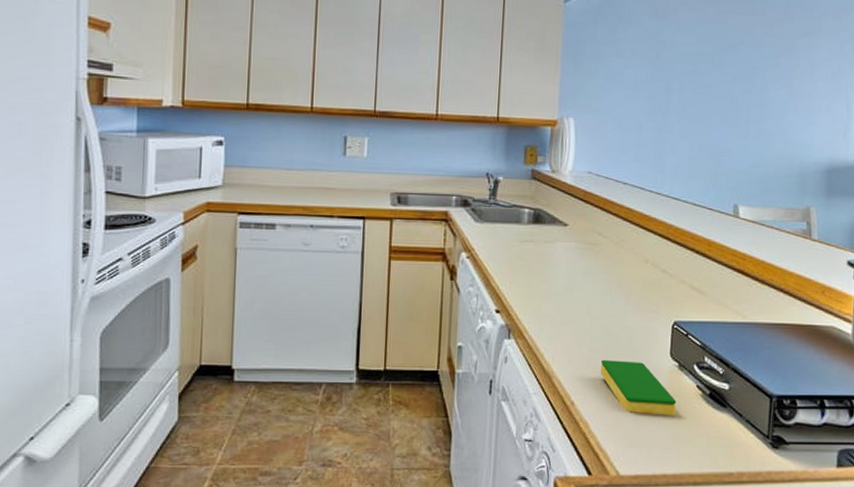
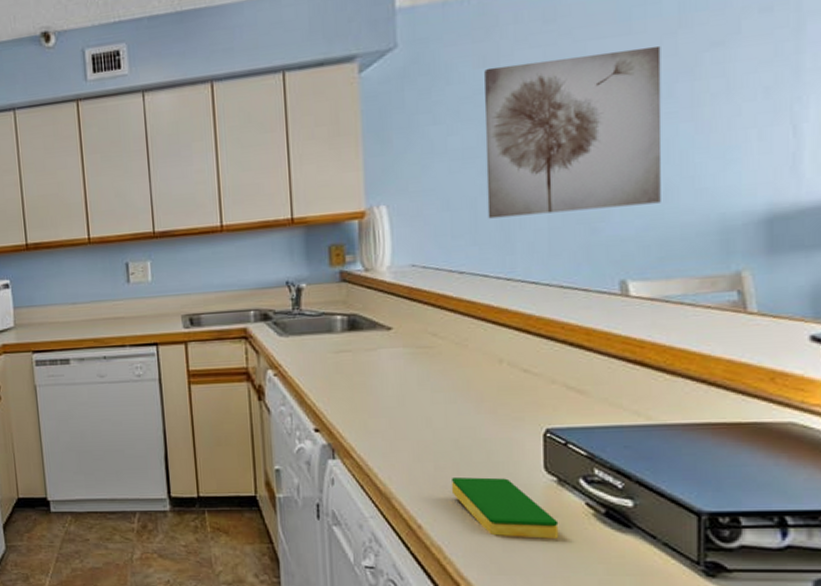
wall art: none [648,19,773,147] -> present [484,45,662,219]

